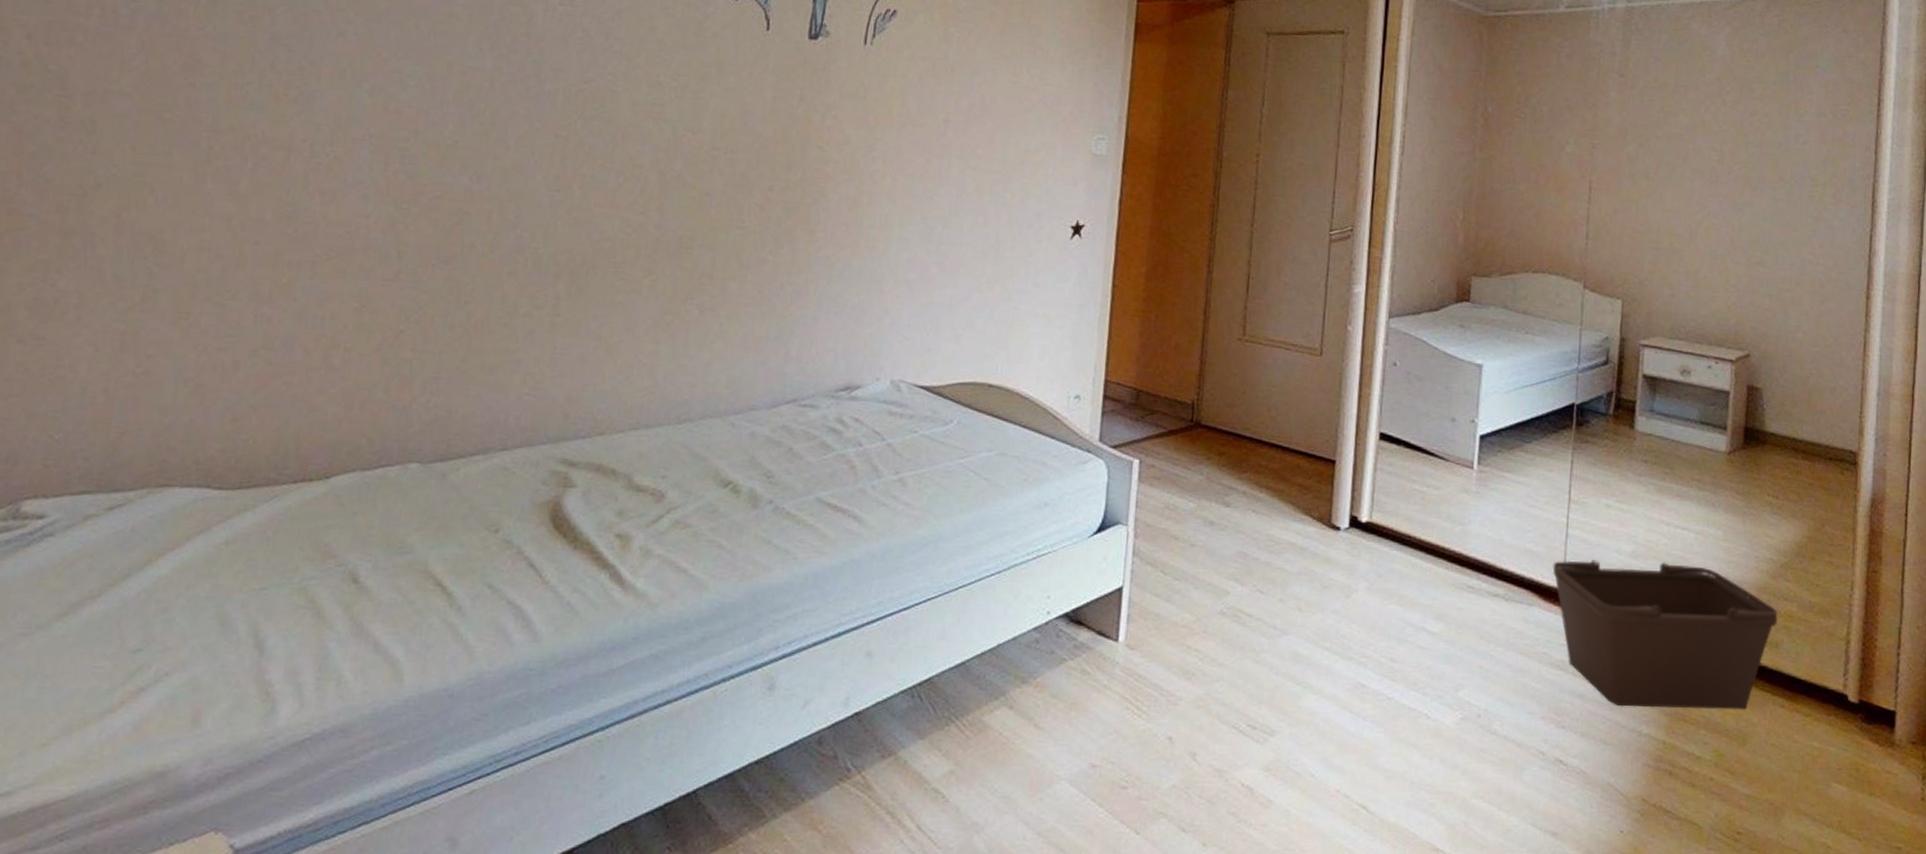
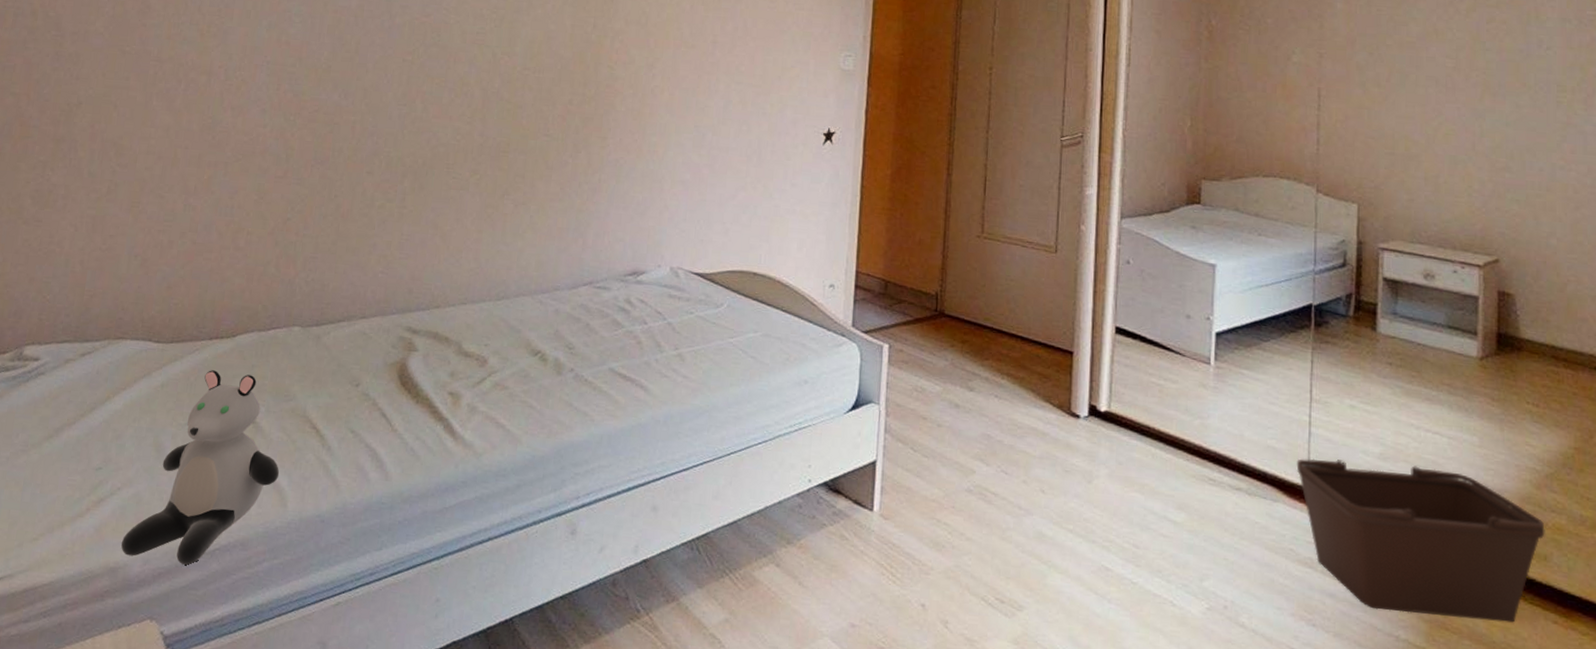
stuffed animal: none [172,520,393,761] -> present [121,370,280,565]

